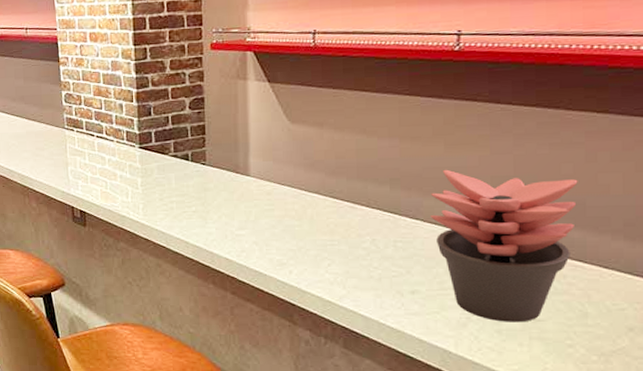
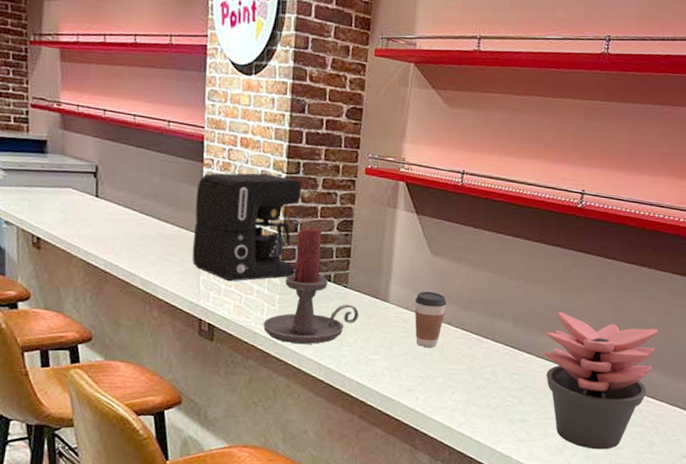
coffee maker: none [56,63,155,170] -> present [192,173,302,282]
candle holder: none [128,109,220,223] -> present [262,227,359,344]
coffee cup: none [277,160,312,220] -> present [415,291,447,348]

